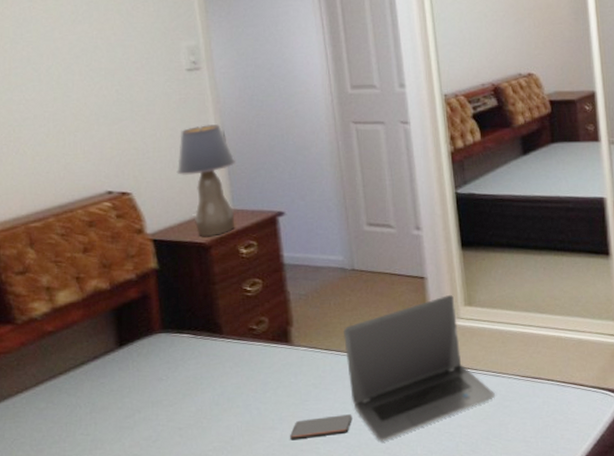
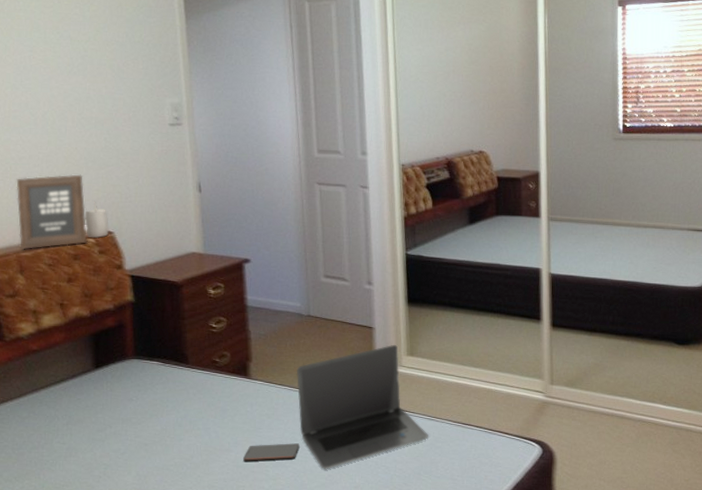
picture frame: none [21,132,102,220] -> present [16,174,87,250]
candle: none [99,160,126,201] -> present [85,201,109,238]
table lamp: present [176,123,235,237] -> none [155,175,209,277]

